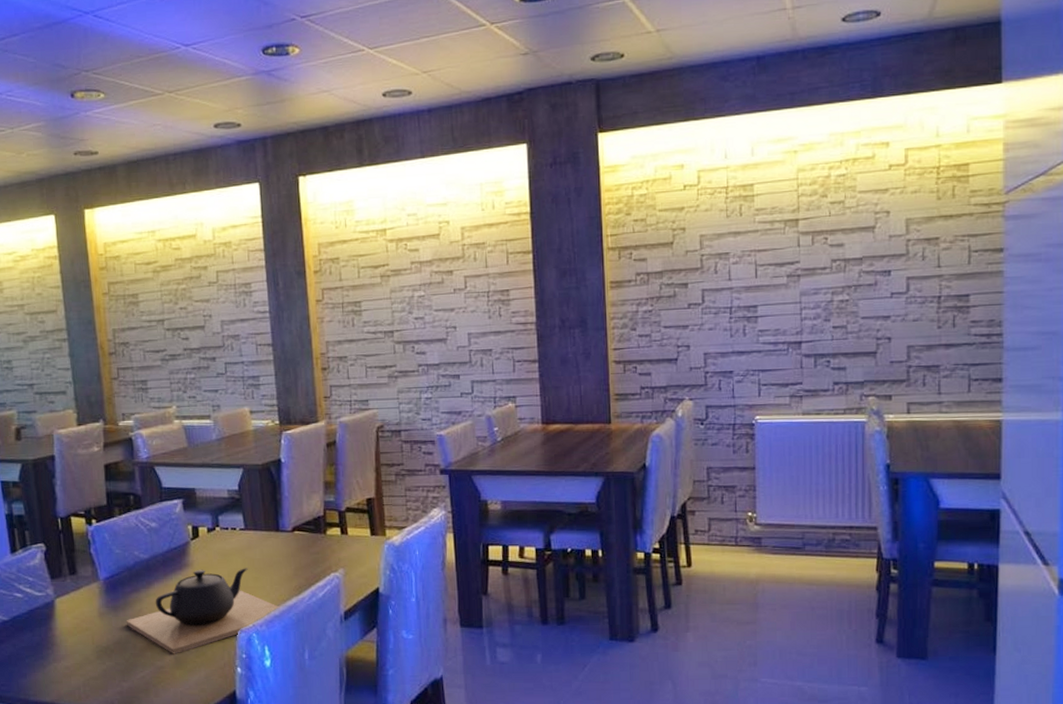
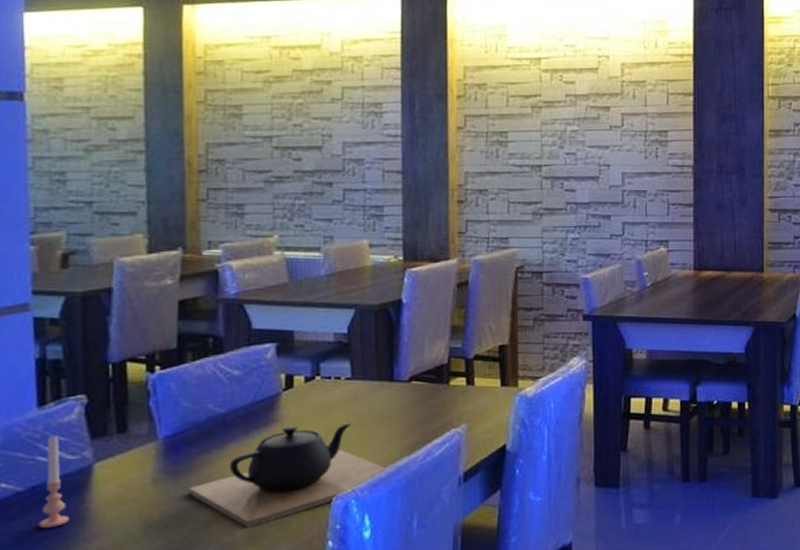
candle: none [20,576,42,650] -> present [39,435,69,529]

